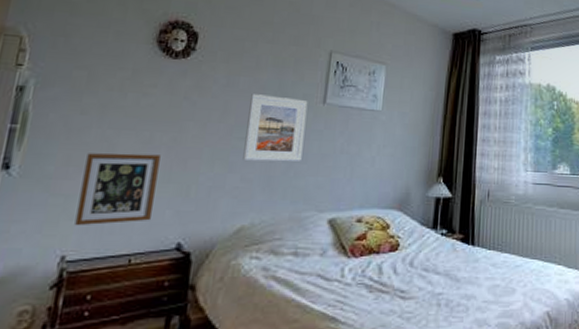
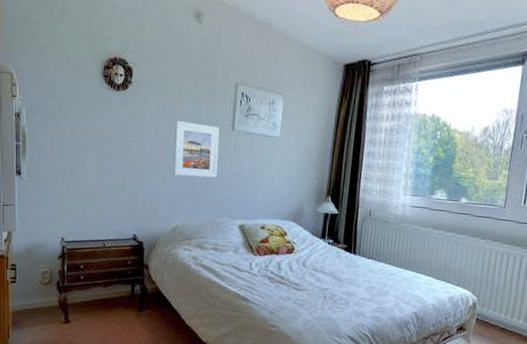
picture frame: present [74,153,161,226] -> none [66,165,115,218]

